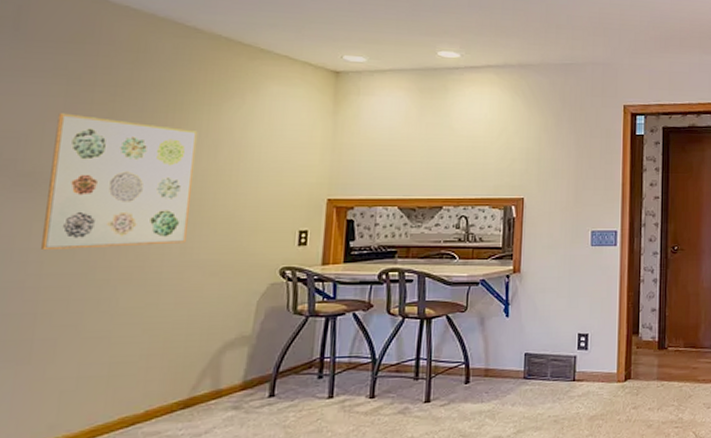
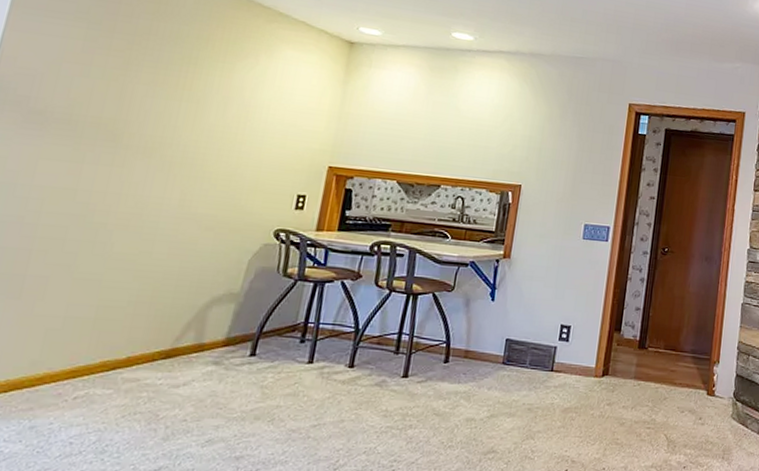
wall art: present [40,113,198,251] -> none [42,55,210,196]

